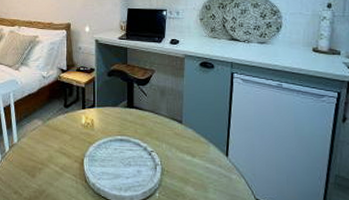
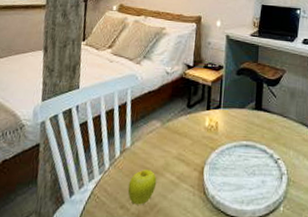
fruit: none [19,162,43,191] -> present [127,170,157,205]

